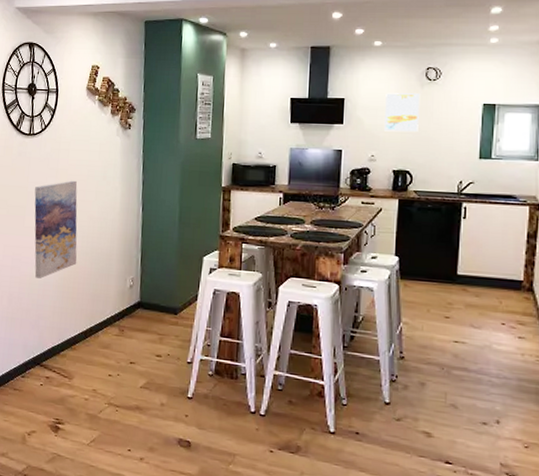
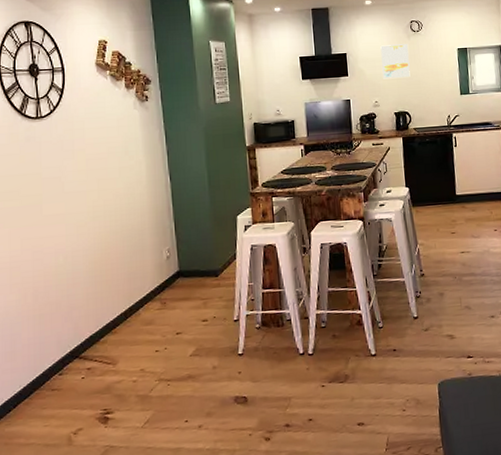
wall art: present [34,180,78,279] -> none [50,159,107,267]

